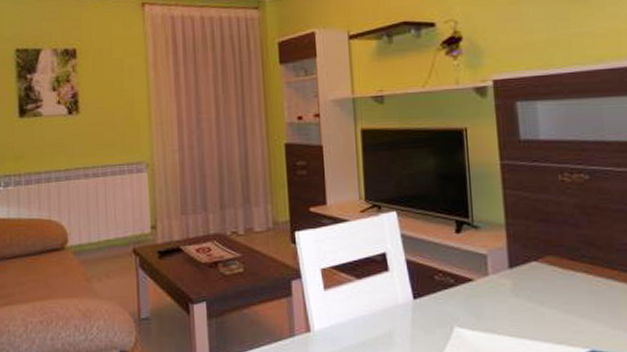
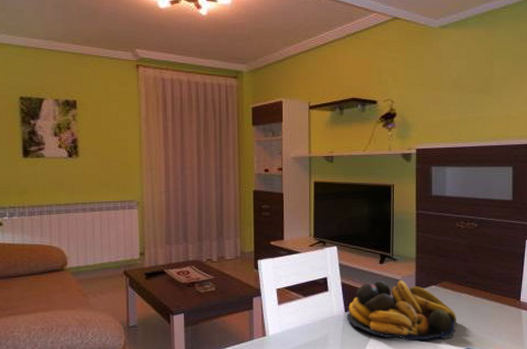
fruit bowl: none [416,255,574,340] -> present [347,280,457,342]

